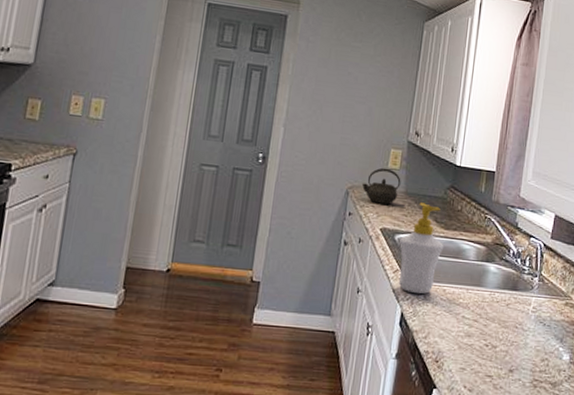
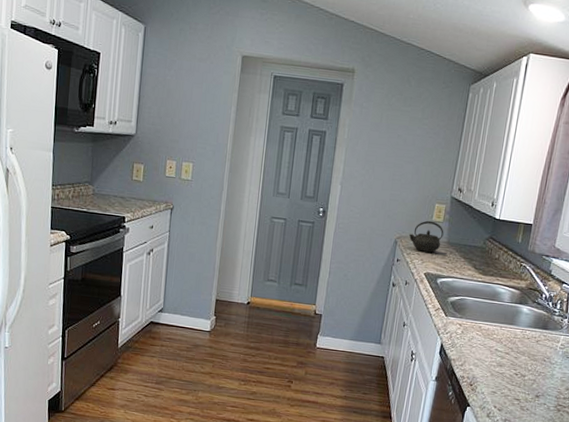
soap bottle: present [399,202,445,295] -> none [440,251,482,330]

